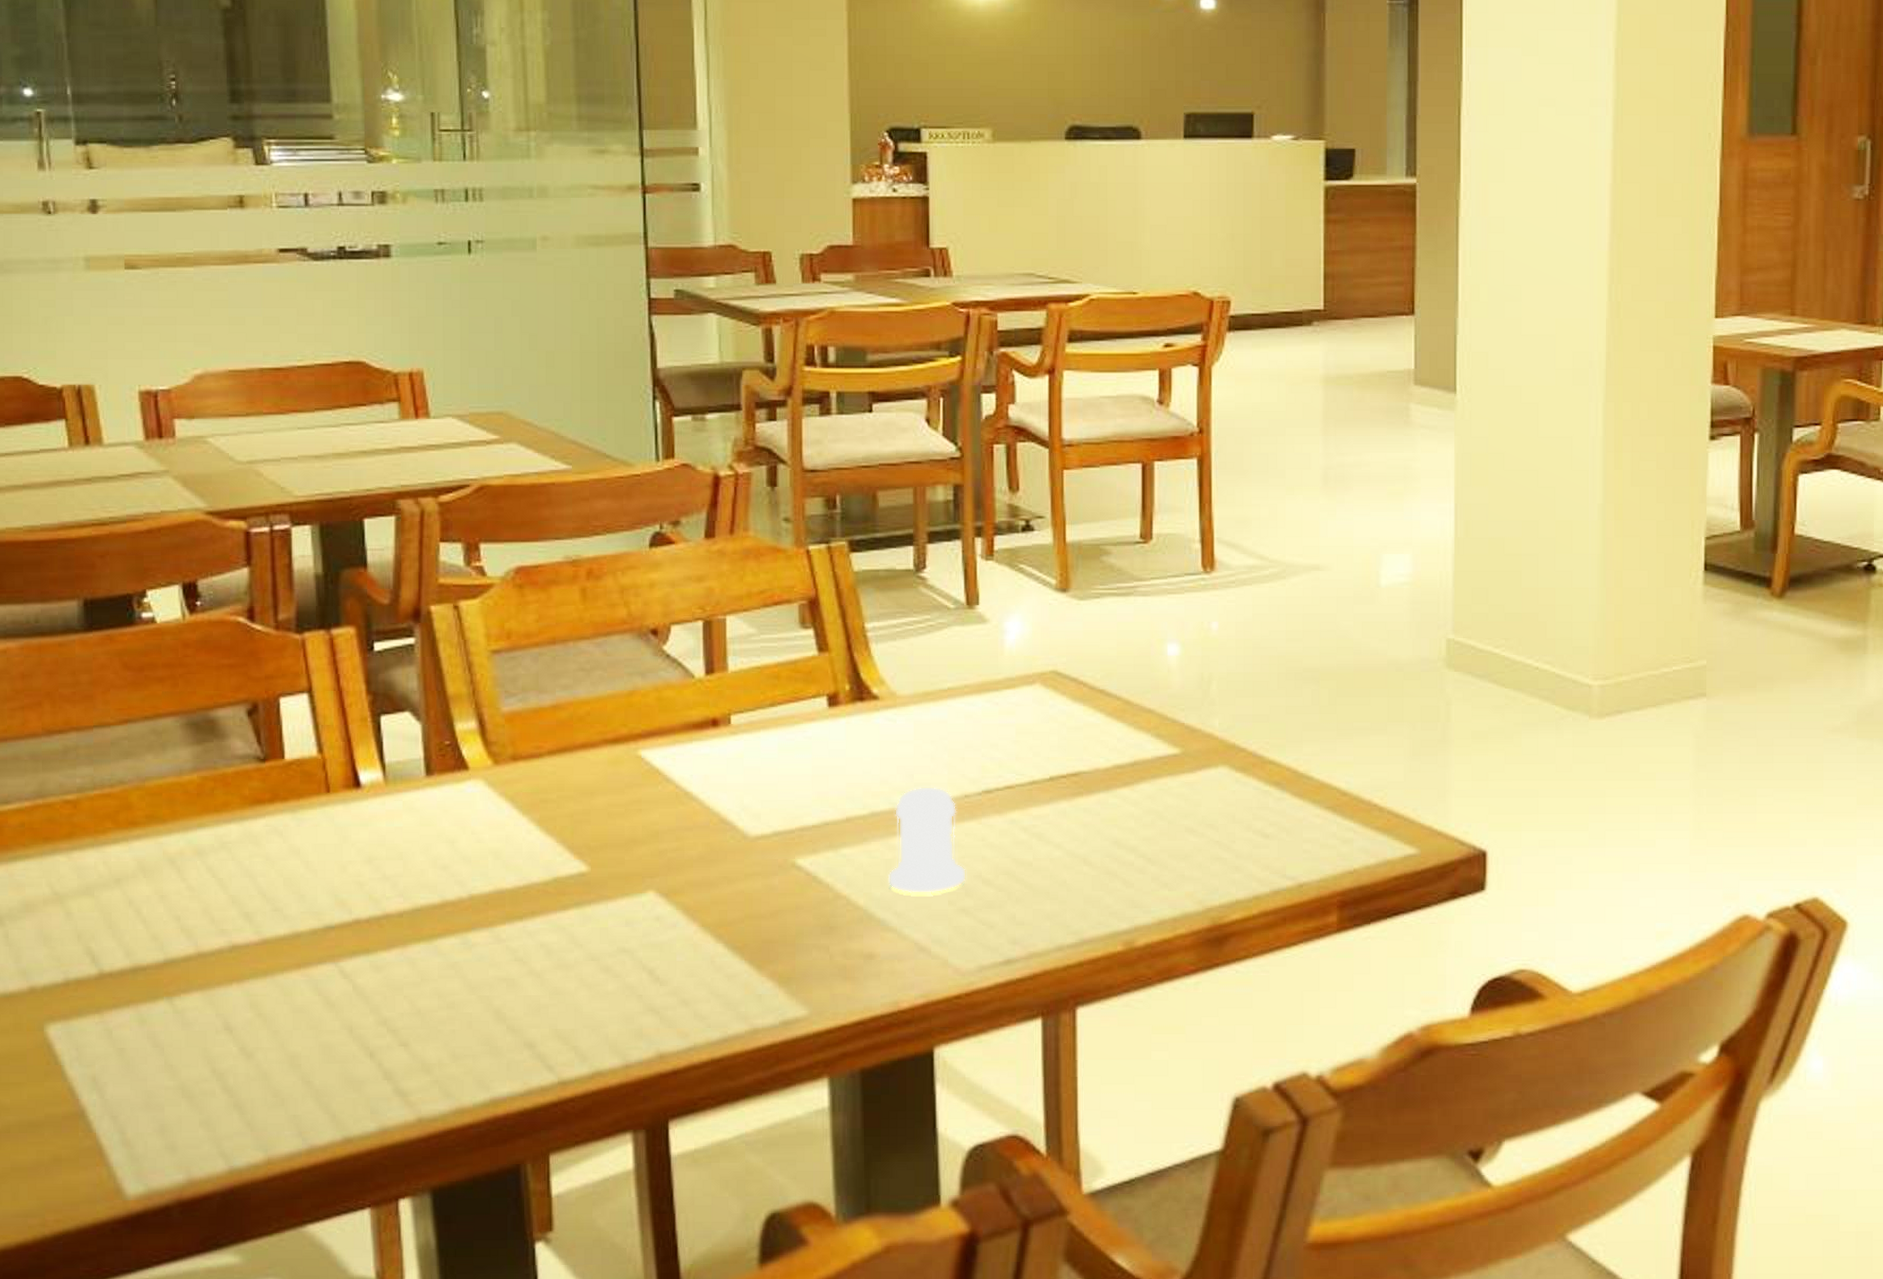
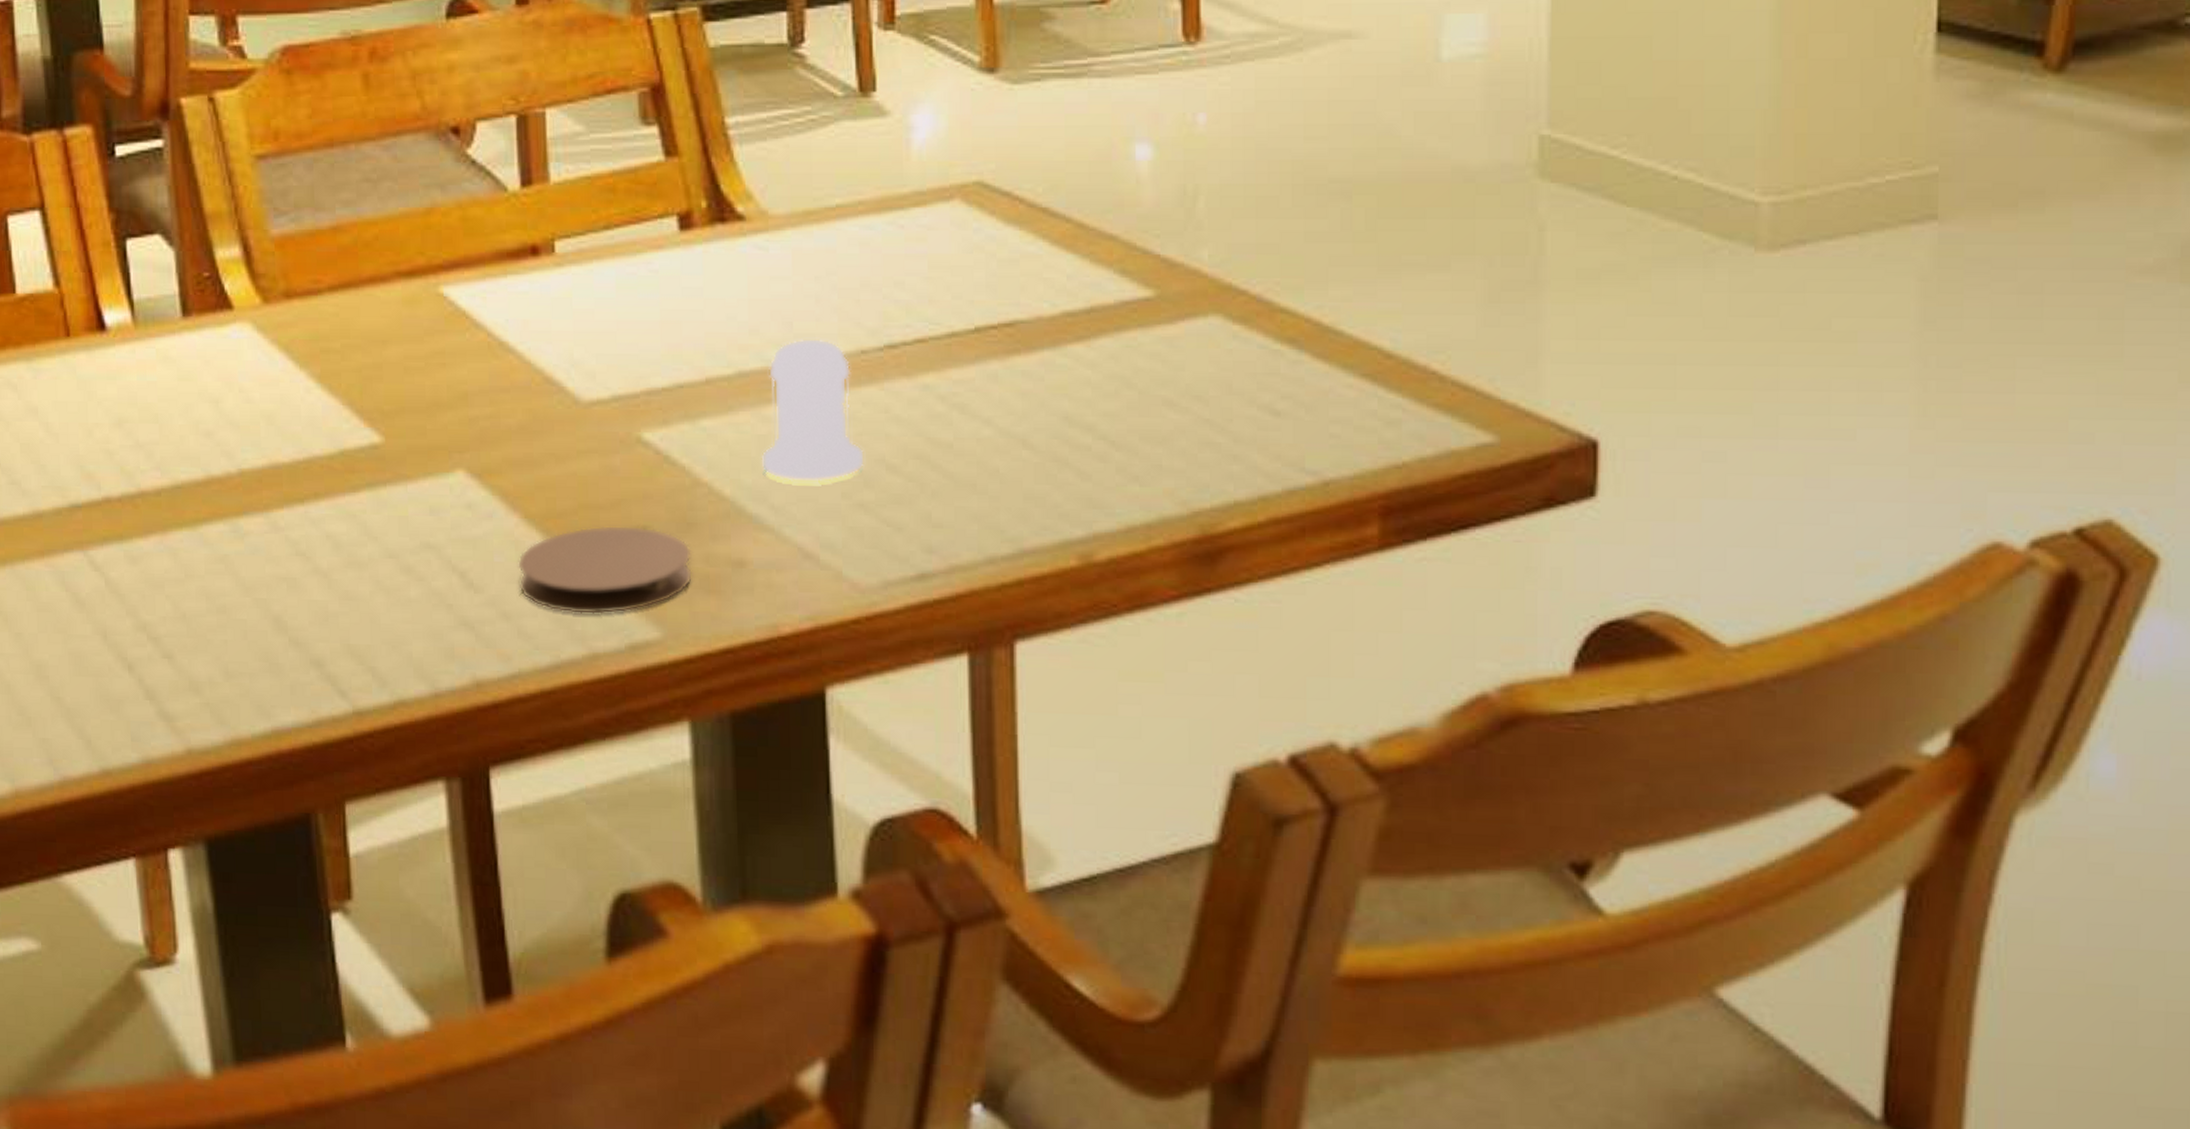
coaster: none [696,930,833,998] -> present [518,525,692,614]

